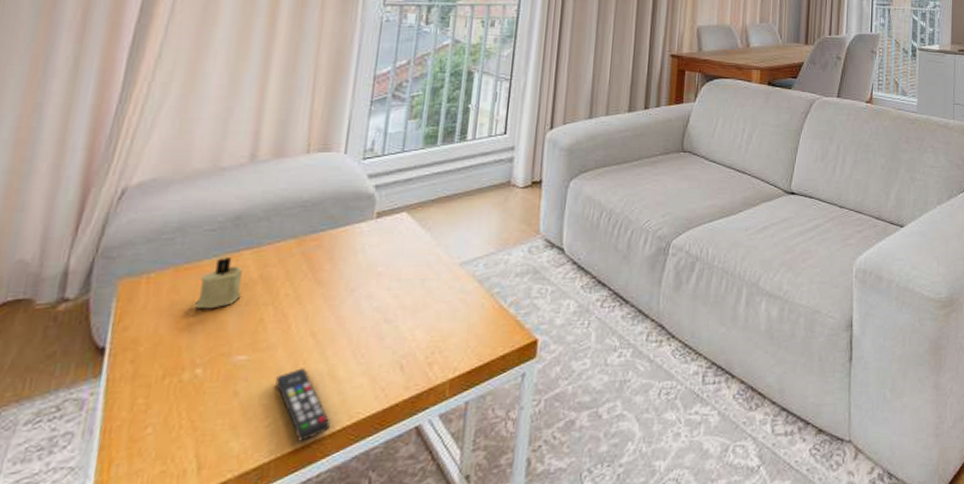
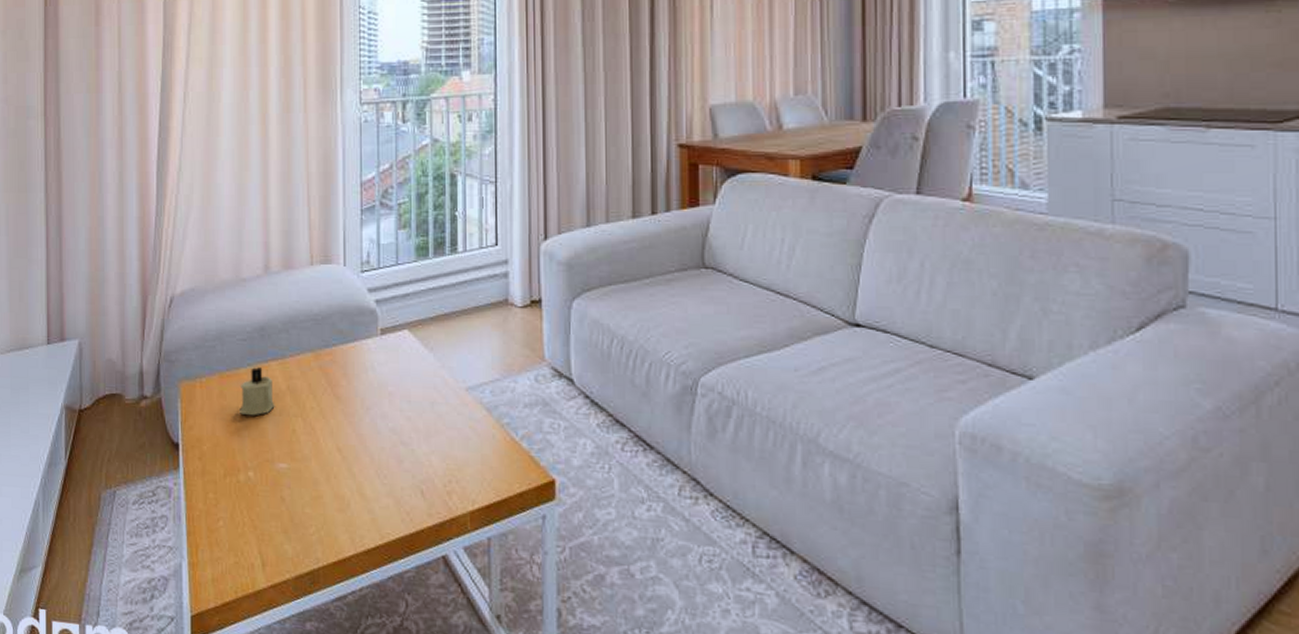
remote control: present [275,368,331,443] -> none [314,482,366,555]

